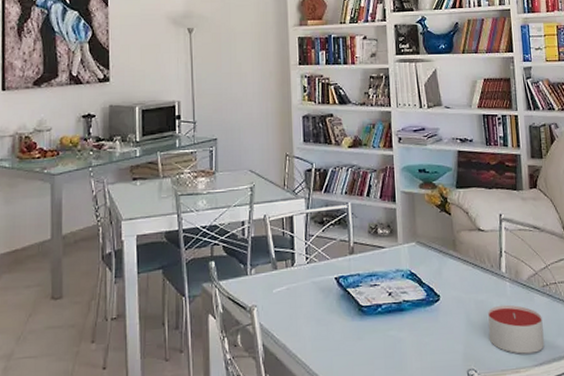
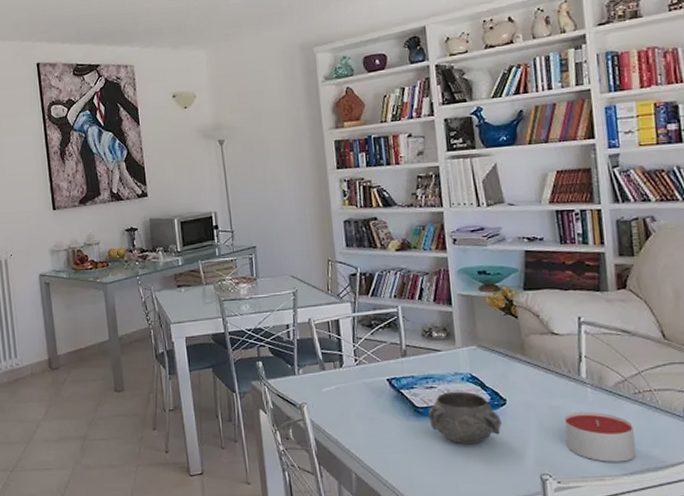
decorative bowl: none [372,288,435,343] -> present [428,391,502,445]

